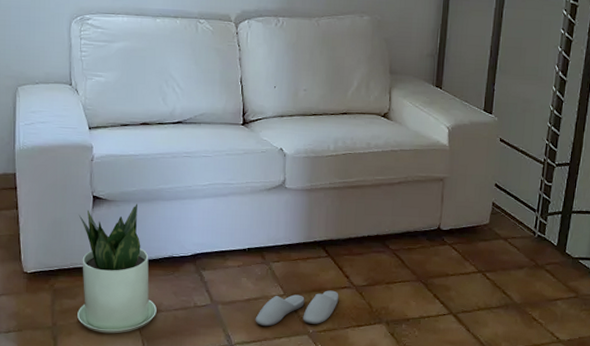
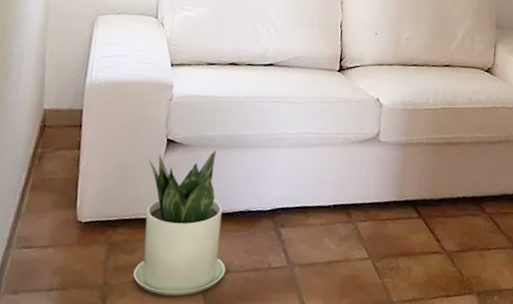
slippers: present [255,290,339,327] -> none [334,255,429,294]

